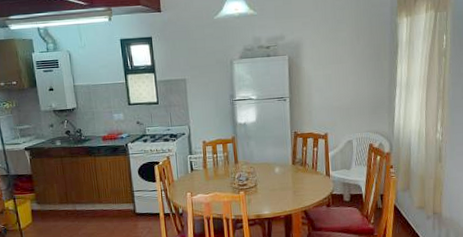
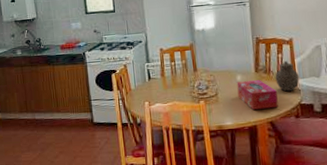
tissue box: none [275,172,312,200] -> present [236,80,278,110]
jar: none [310,154,332,183] -> present [275,60,300,92]

